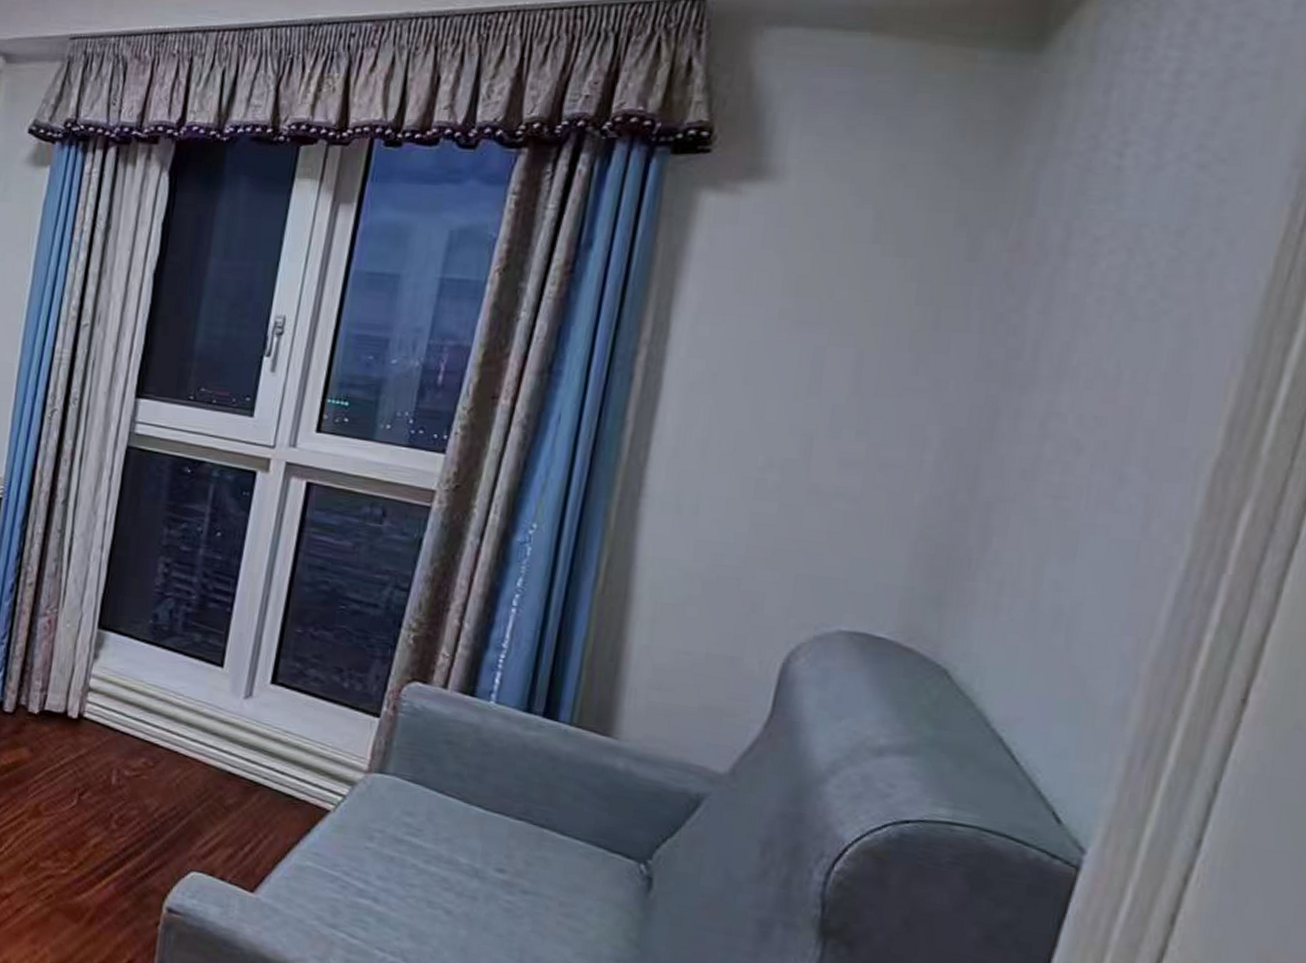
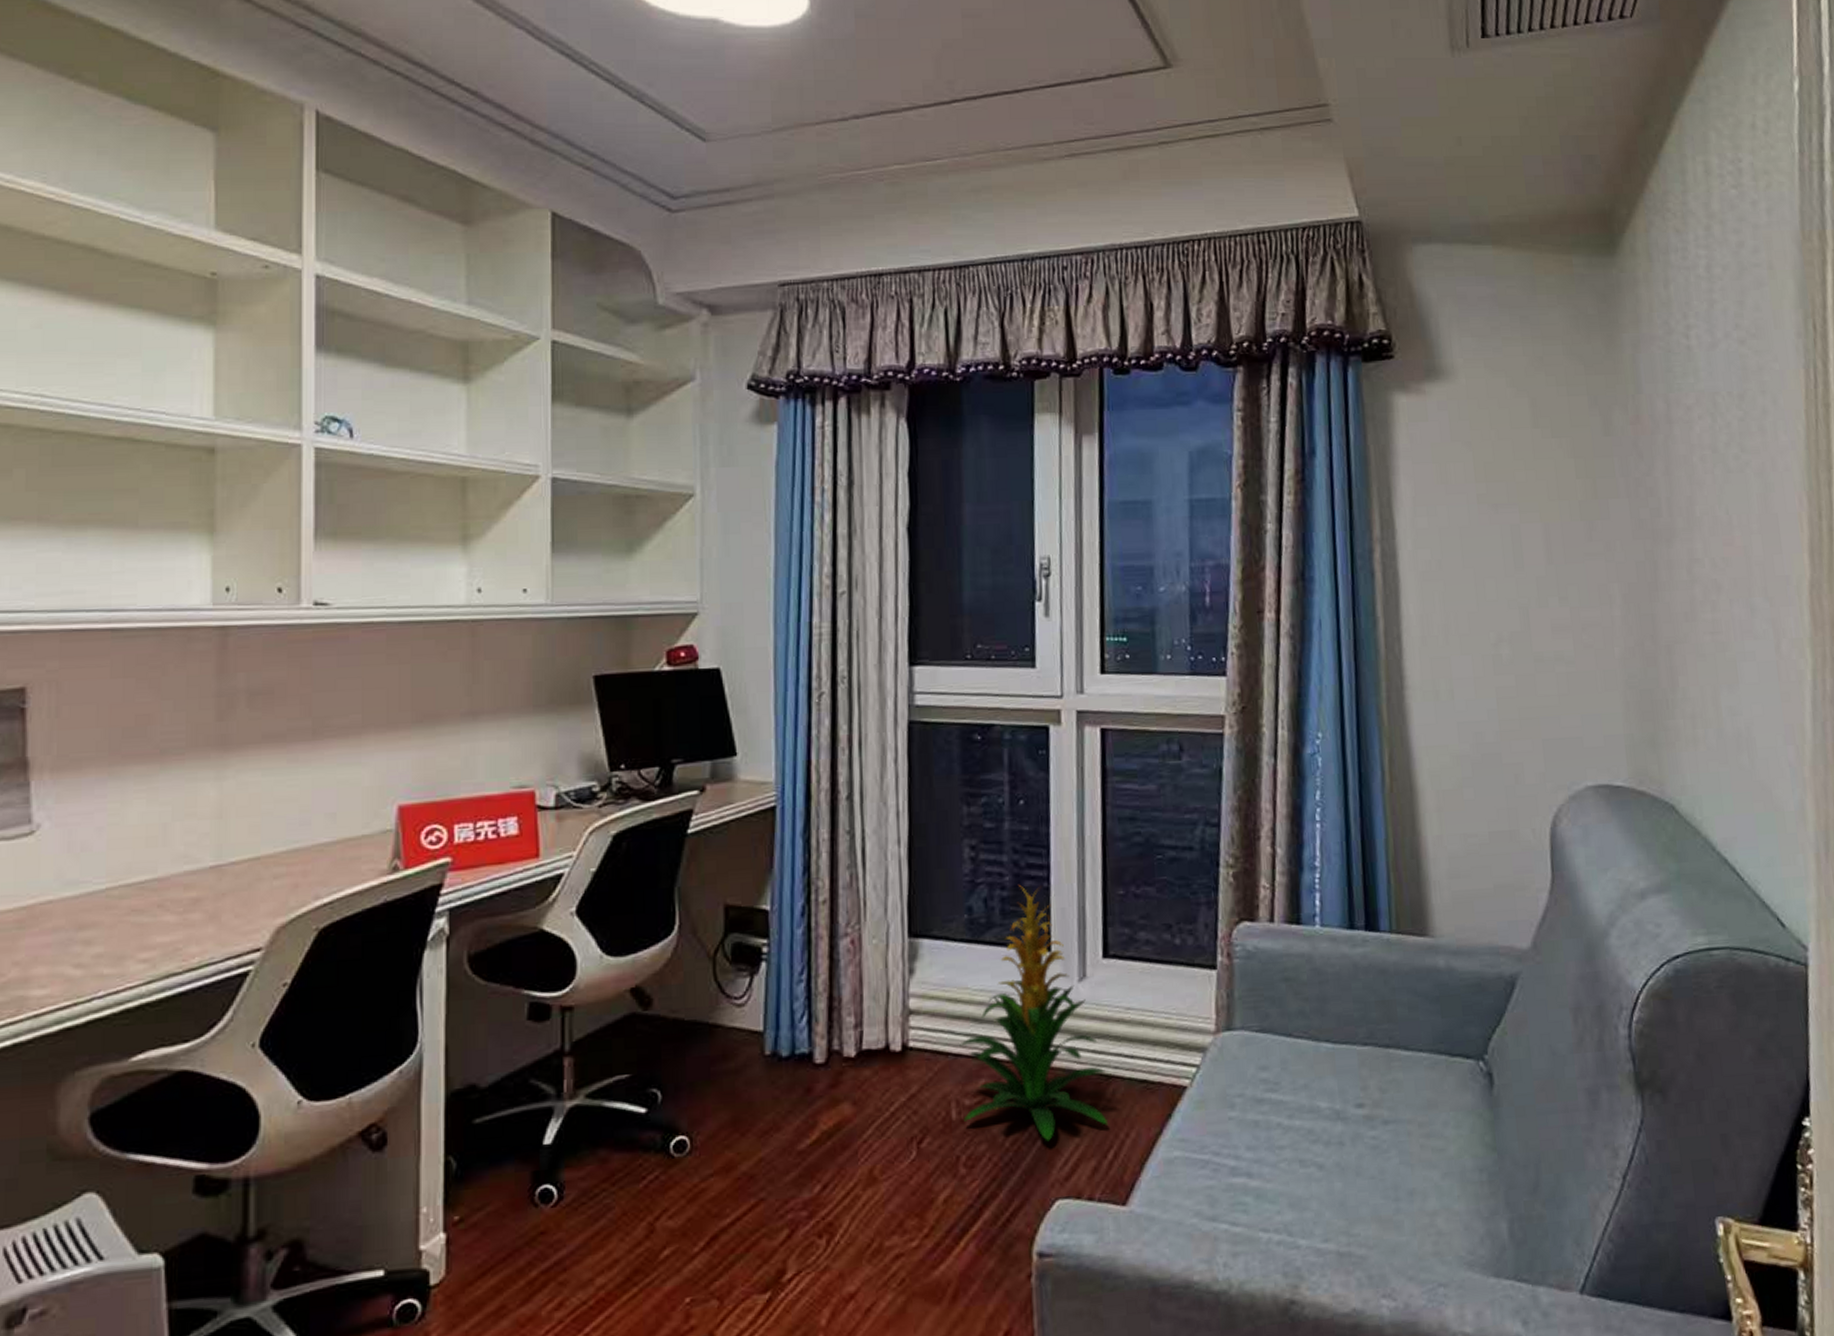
indoor plant: none [121,604,256,824] -> present [959,884,1109,1142]

